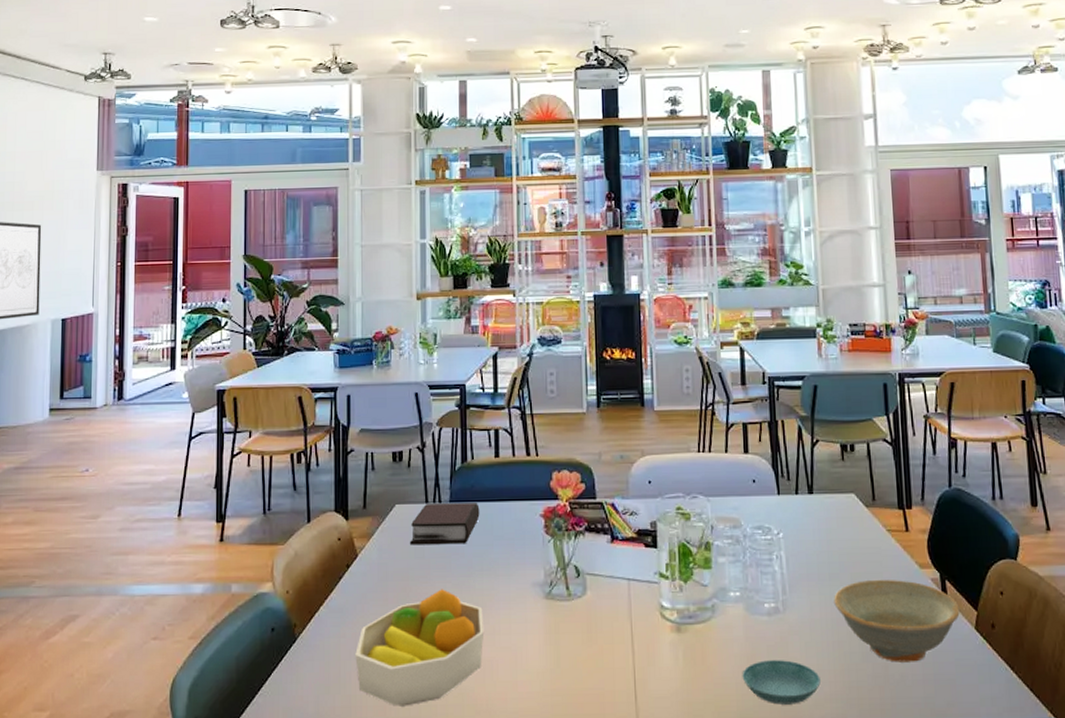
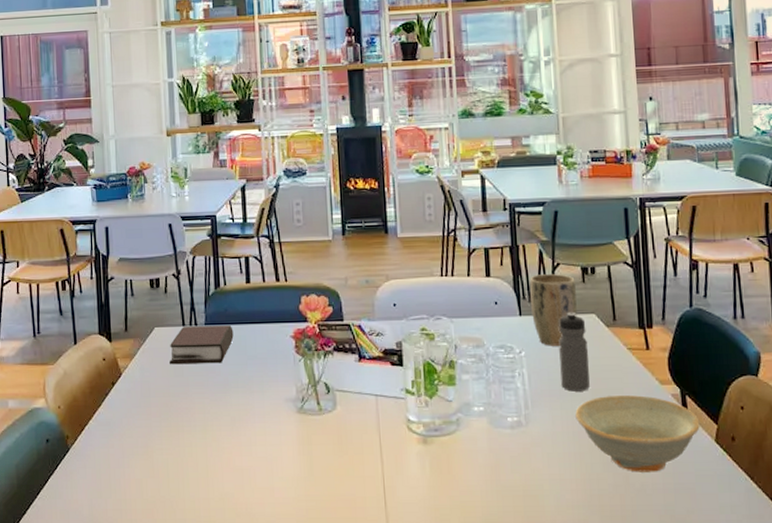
fruit bowl: present [355,589,485,706] -> none [123,404,242,510]
saucer: present [742,660,821,705] -> none [486,470,563,511]
plant pot: none [788,451,836,527] -> present [529,274,577,346]
water bottle: none [817,492,849,576] -> present [559,313,590,392]

